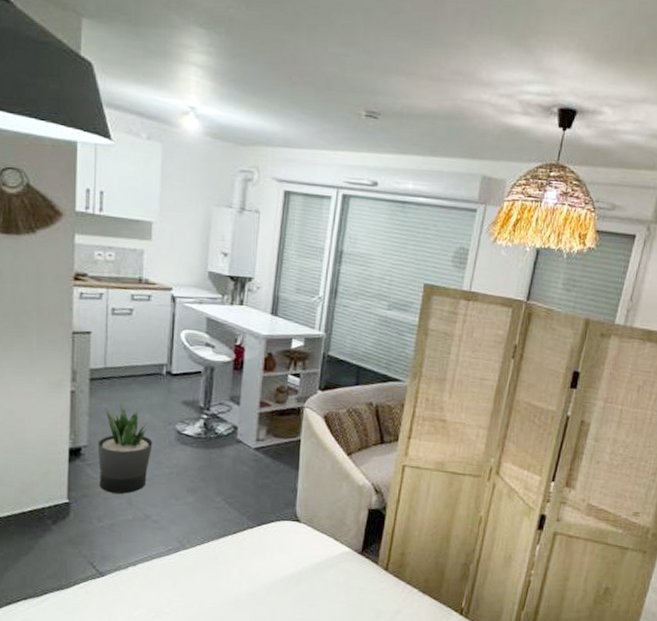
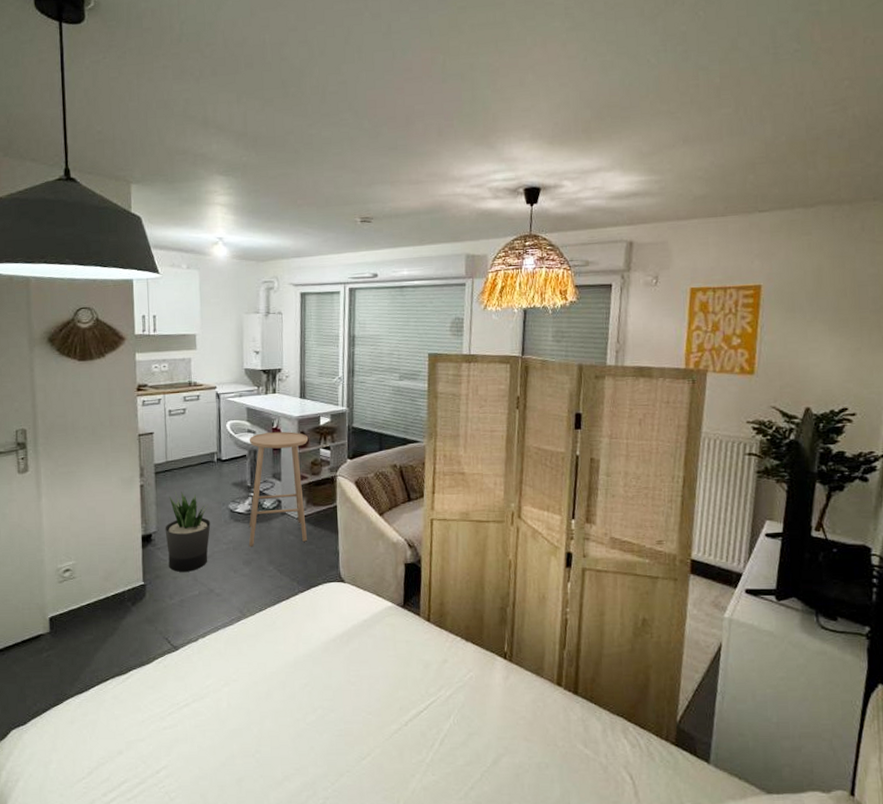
stool: none [195,348,277,475] -> present [248,432,309,547]

